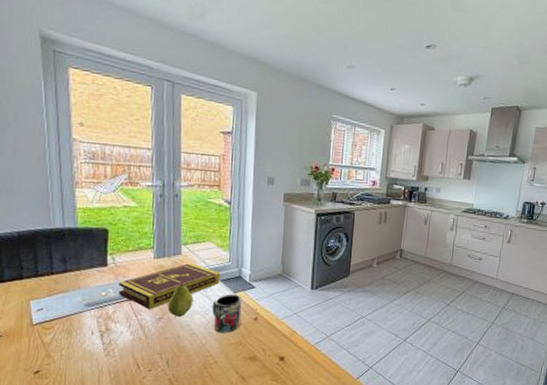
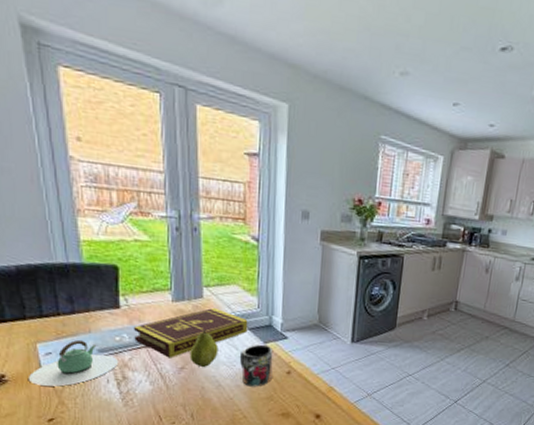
teapot: none [20,295,104,340] -> present [29,339,119,387]

